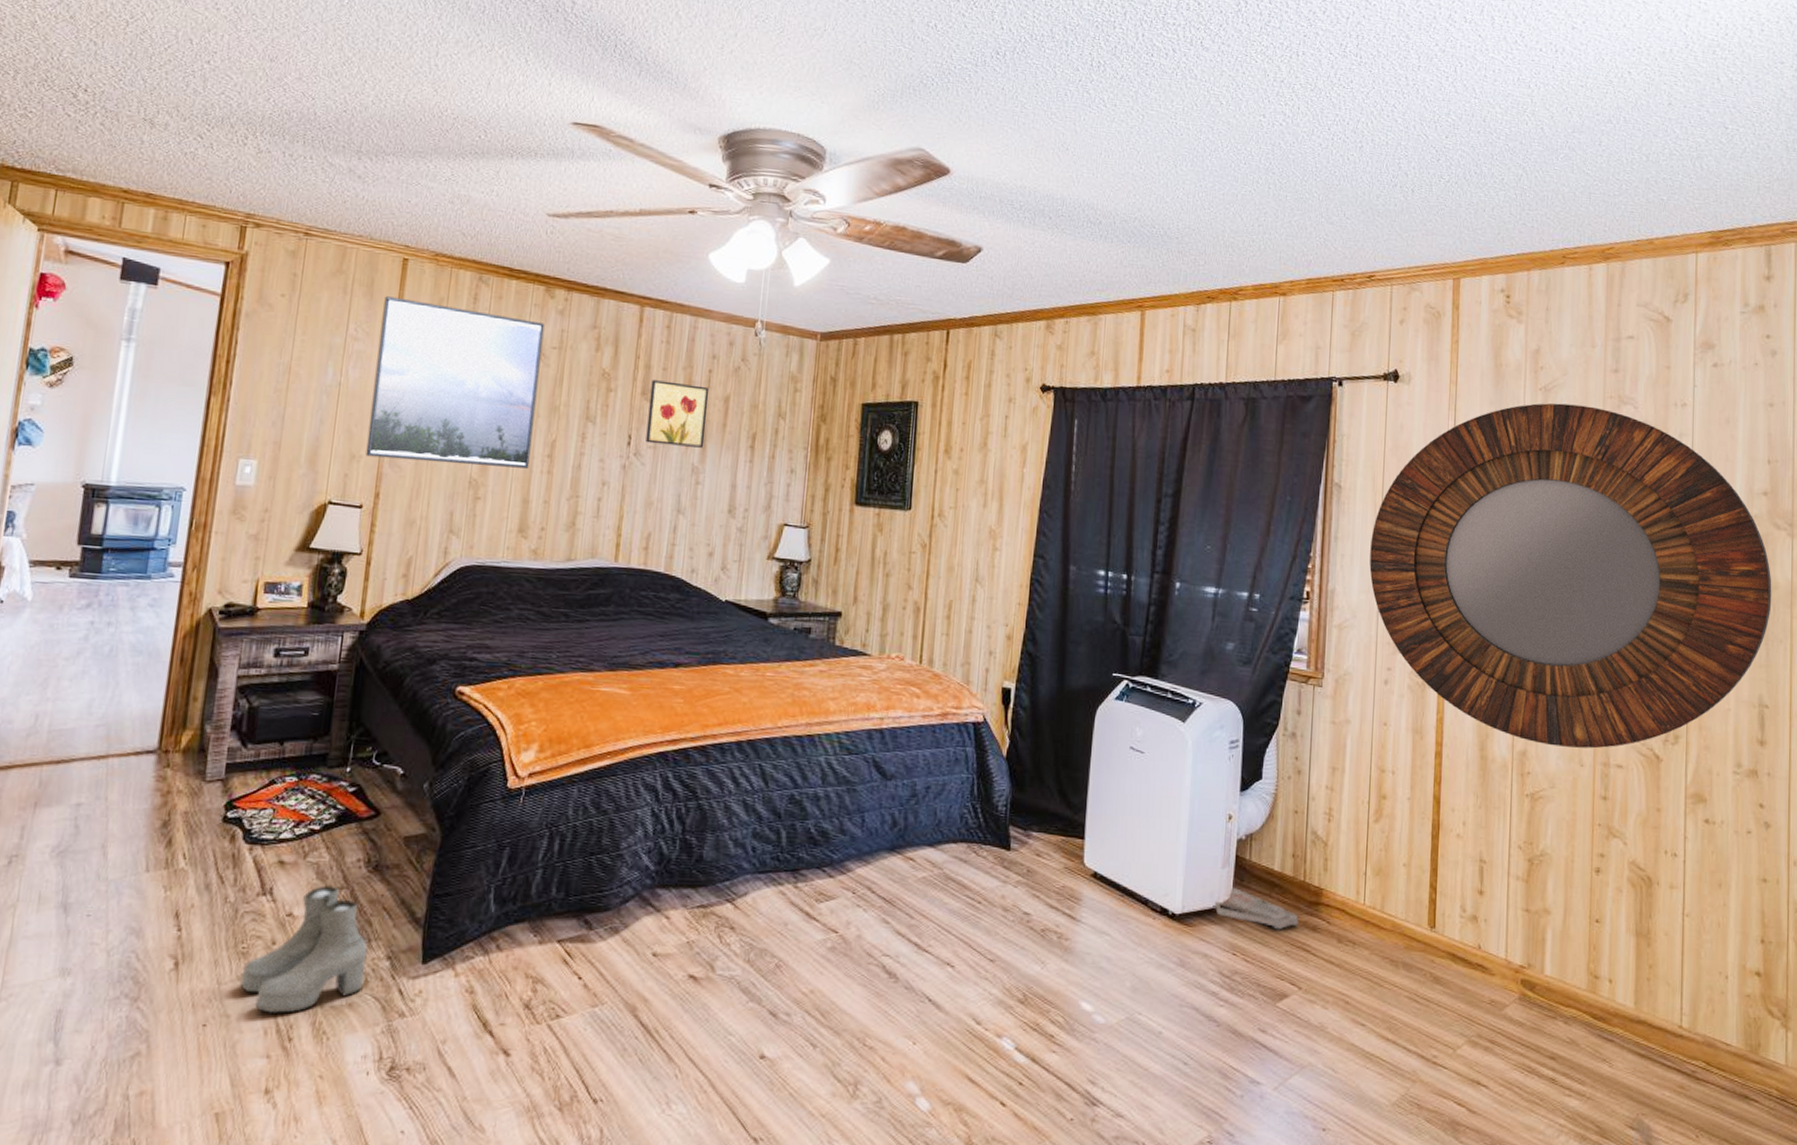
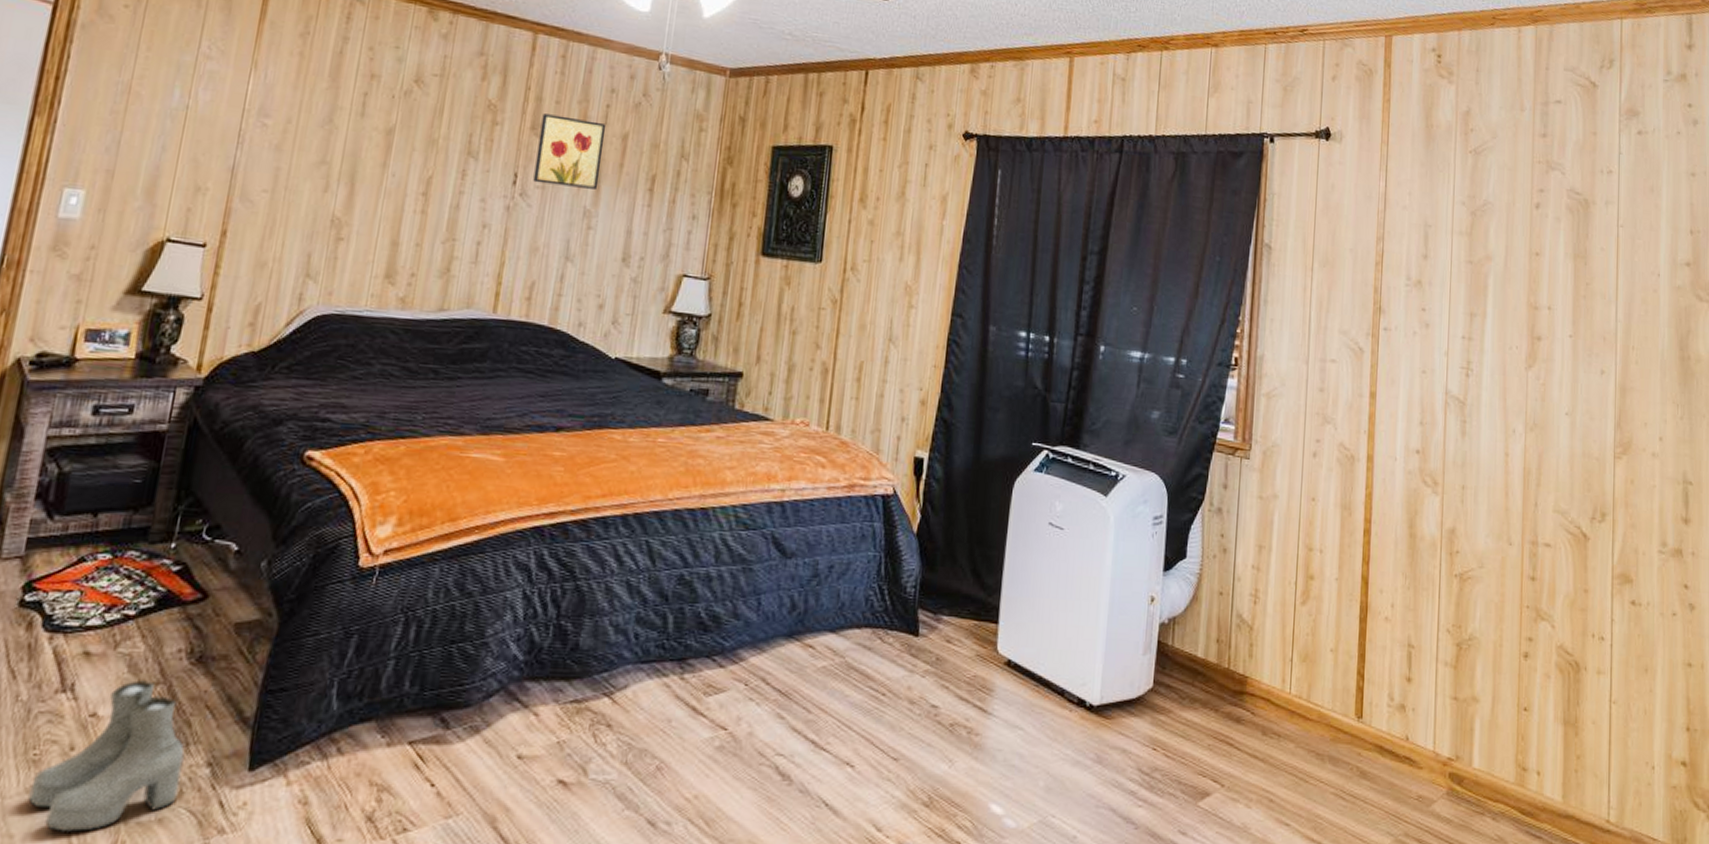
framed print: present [365,296,545,469] -> none [213,11,426,207]
bag: present [1213,885,1299,930] -> none [1133,673,1222,722]
home mirror: present [1369,403,1772,749] -> none [1299,166,1695,527]

